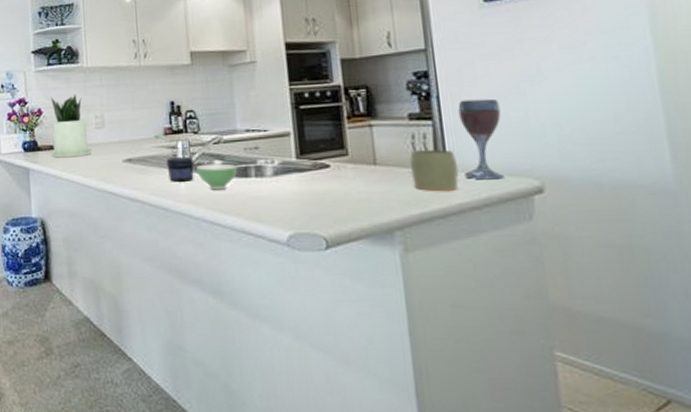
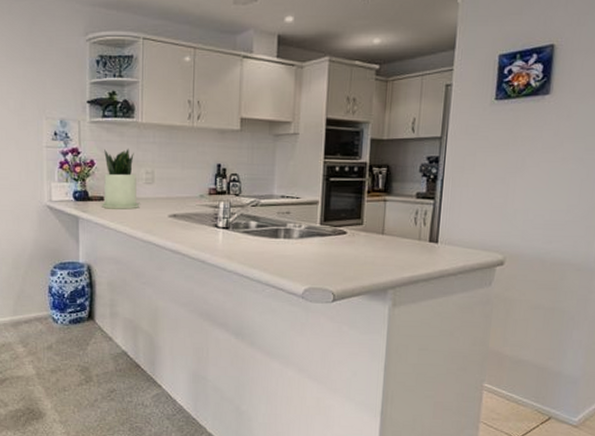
jar: present [166,157,195,182] -> none [208,216,233,238]
bowl: present [195,163,238,190] -> none [233,224,270,248]
mug: present [410,149,459,192] -> none [409,224,447,260]
cup: present [458,98,506,180] -> none [448,185,488,252]

